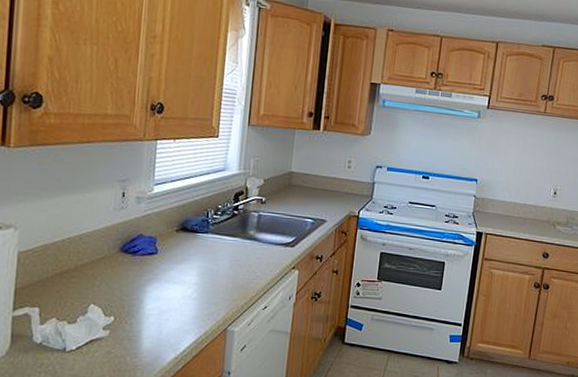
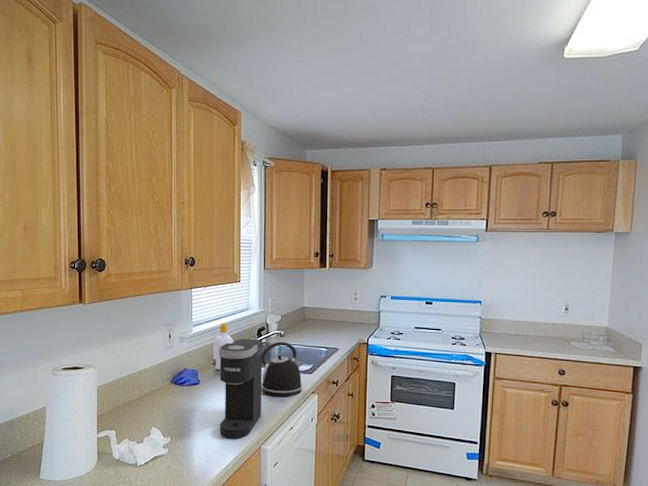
soap bottle: none [176,182,204,239] -> present [213,322,233,371]
coffee maker: none [177,203,240,319] -> present [218,338,263,439]
kettle: none [233,209,287,273] -> present [261,341,304,398]

